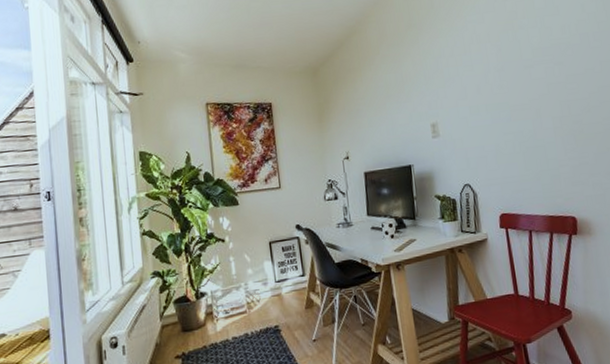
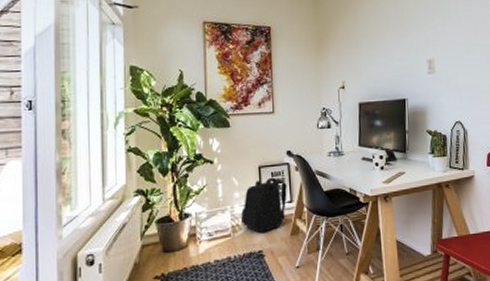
backpack: none [255,252,300,308] -> present [240,177,287,233]

